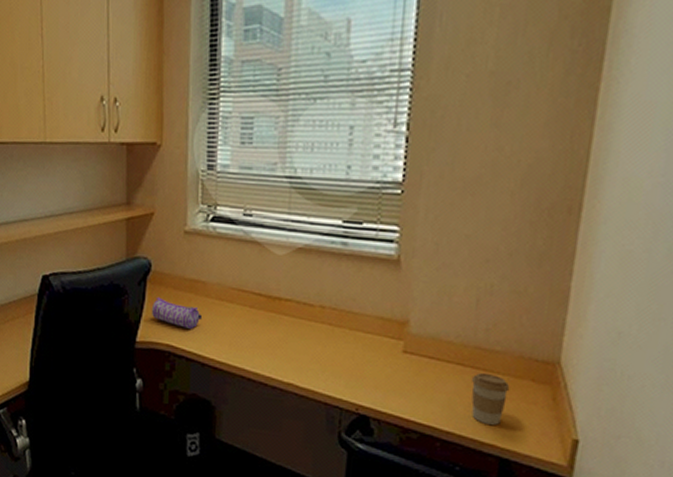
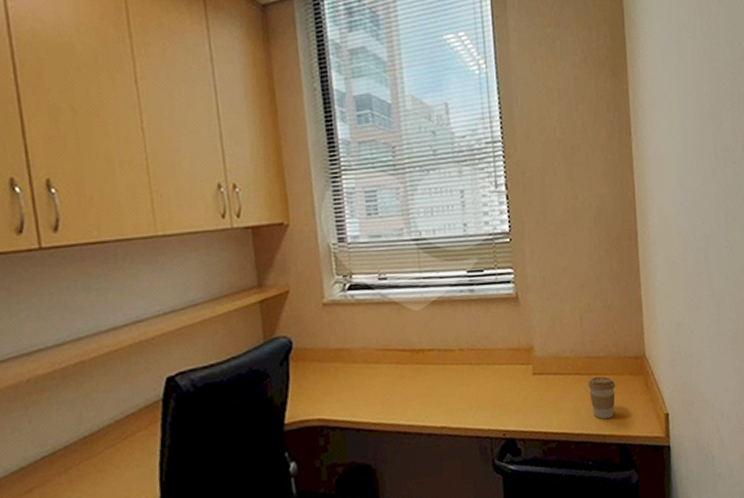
pencil case: present [151,297,203,329] -> none [297,373,352,399]

